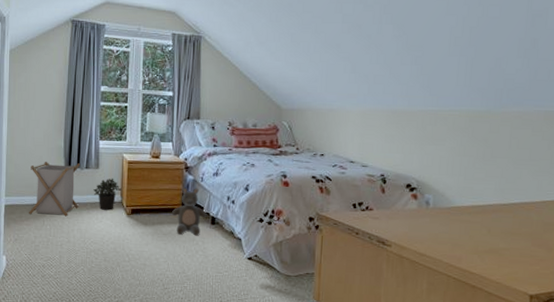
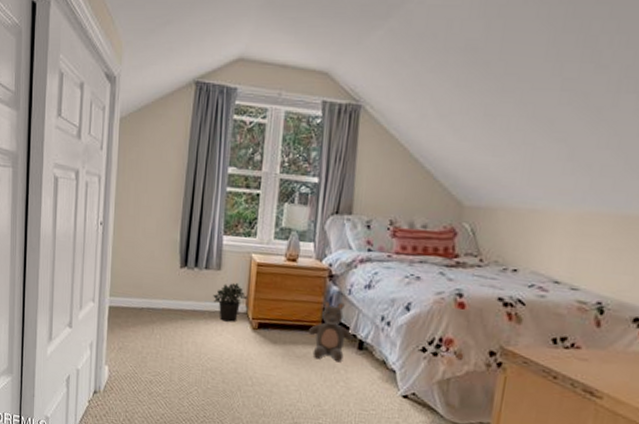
laundry basket: present [29,162,81,217] -> none [136,258,199,326]

